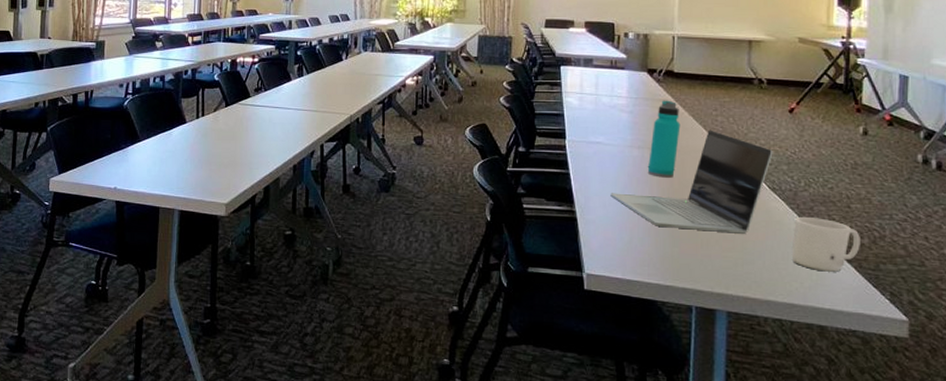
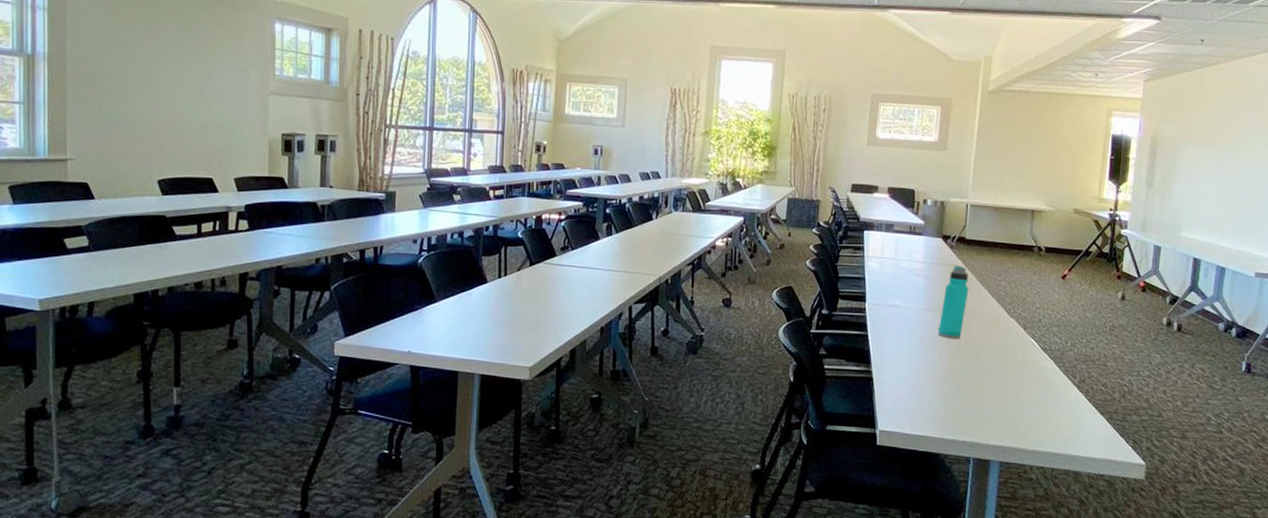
laptop: present [610,129,773,234] -> none [904,294,1046,390]
mug: present [791,216,860,272] -> none [1056,374,1113,423]

